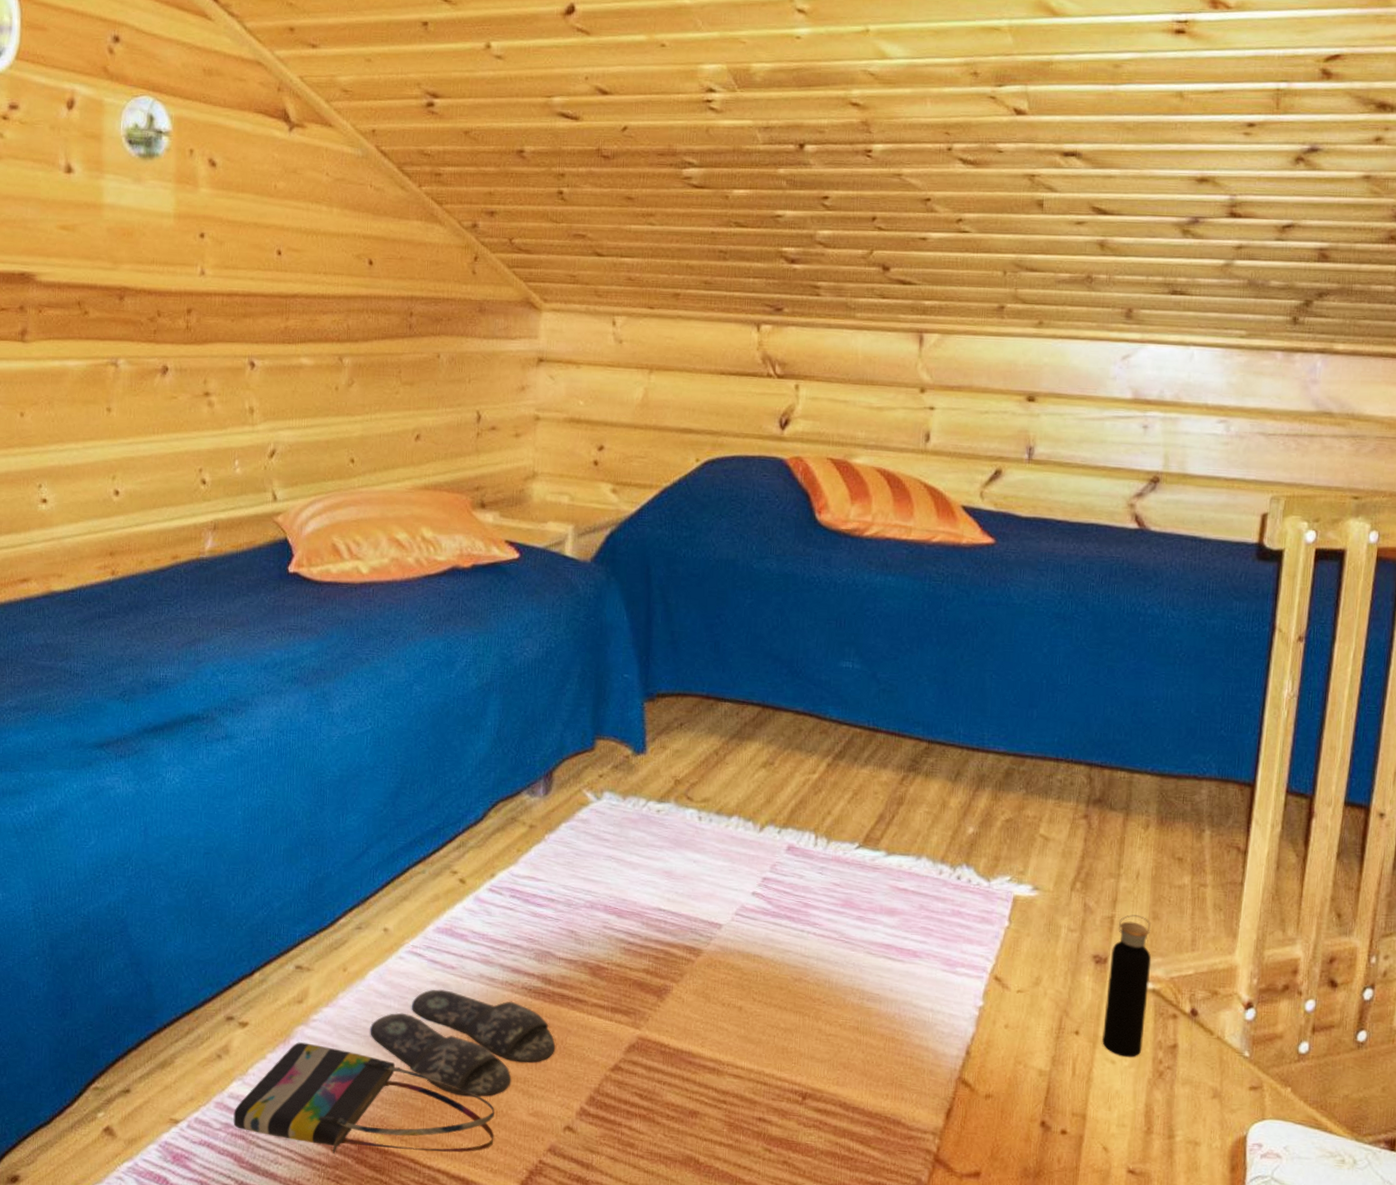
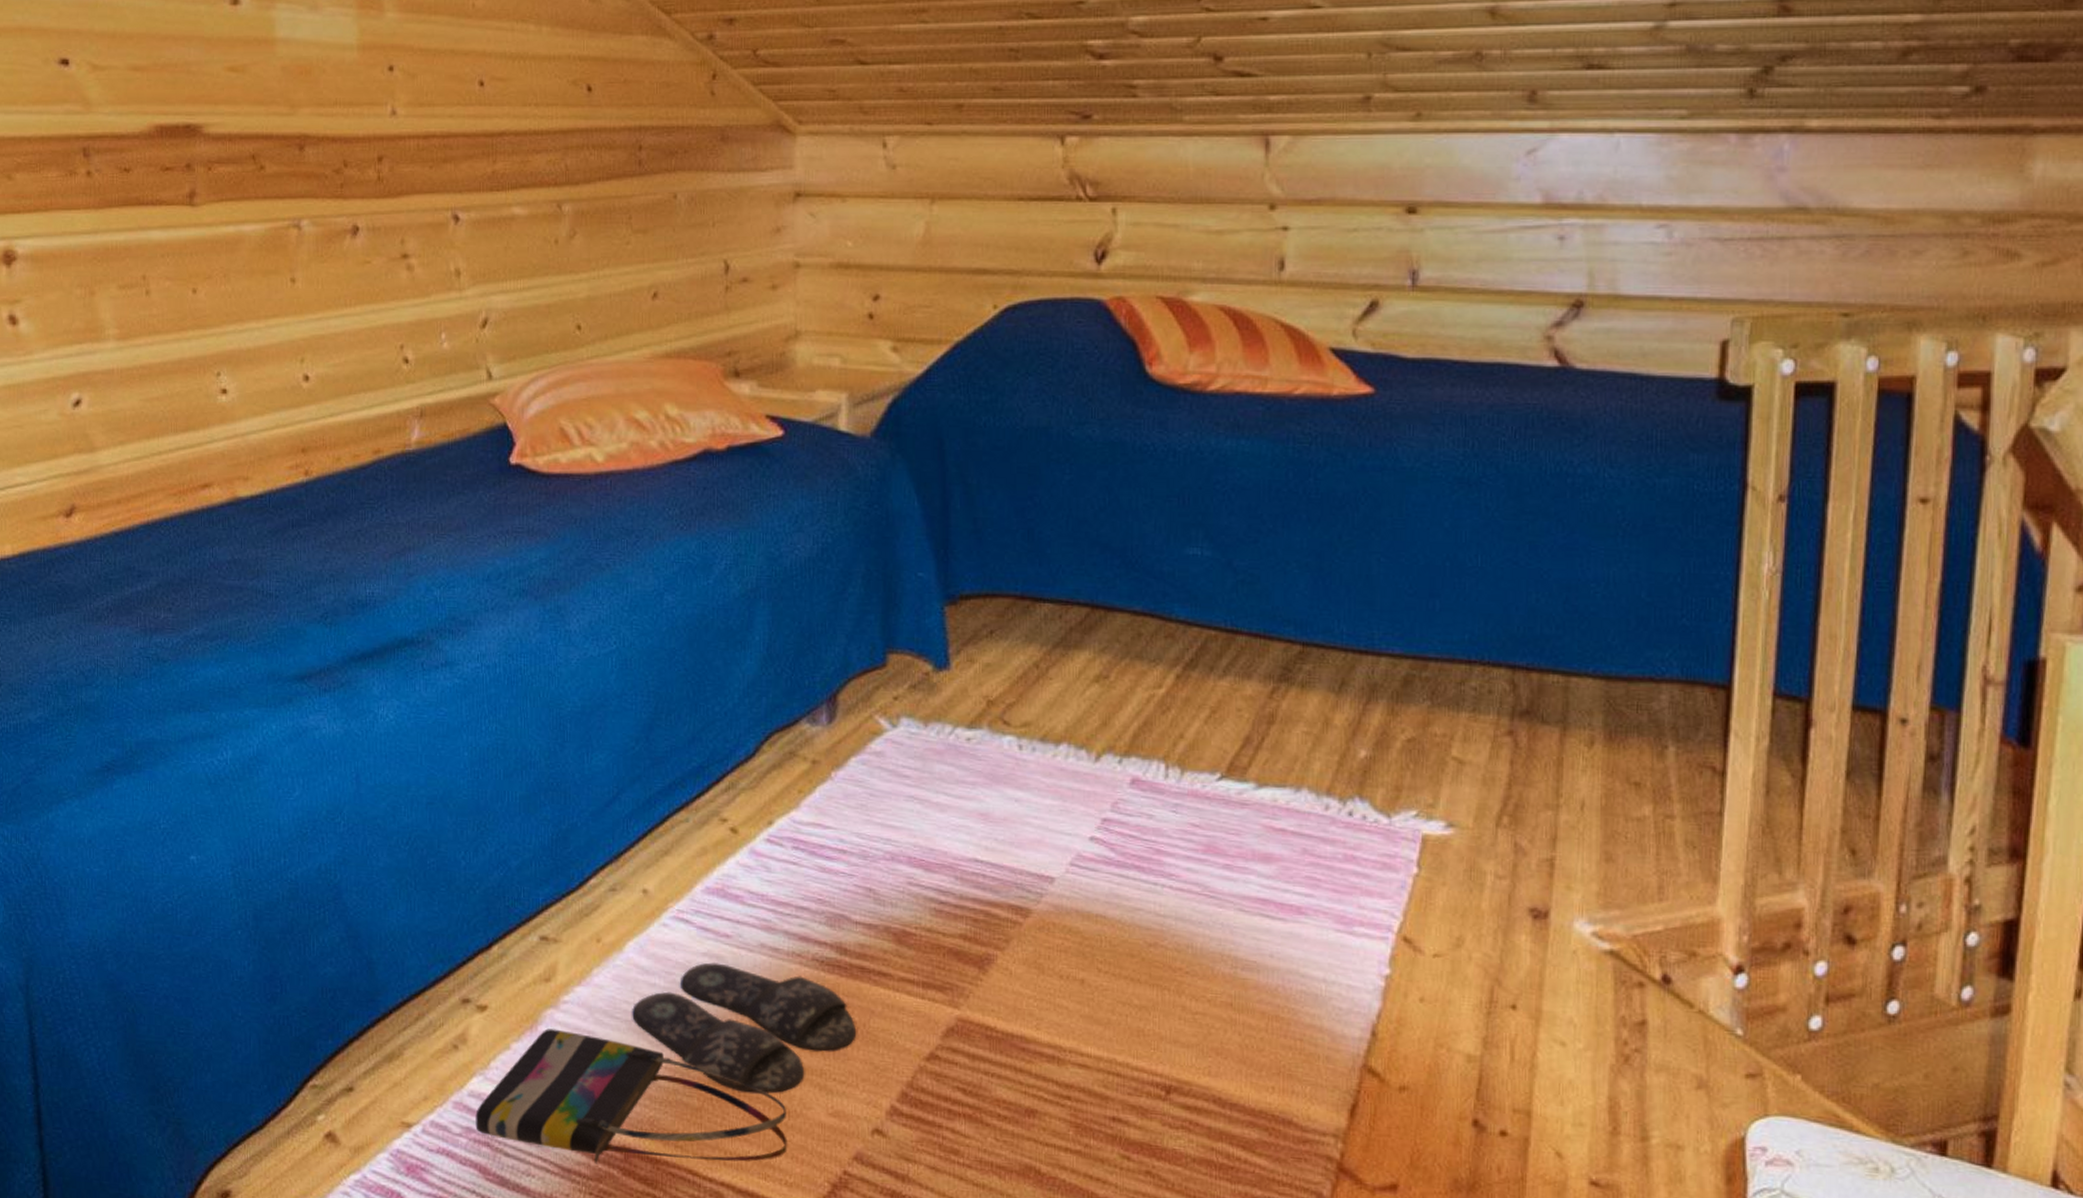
water bottle: present [1102,914,1152,1057] -> none [1547,856,1607,1037]

